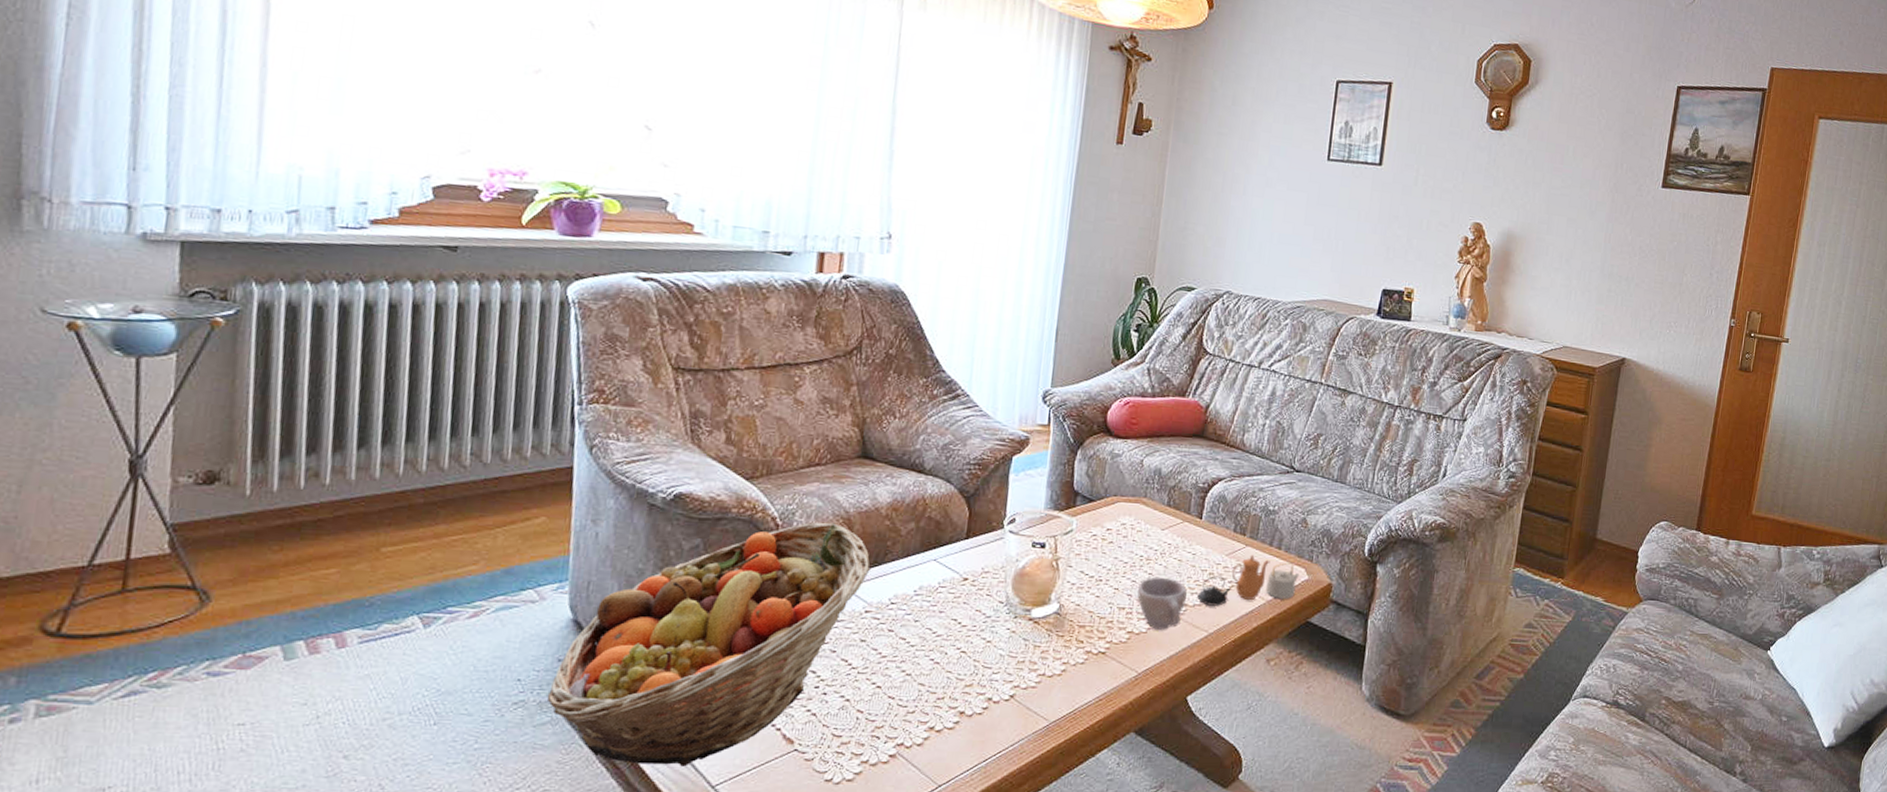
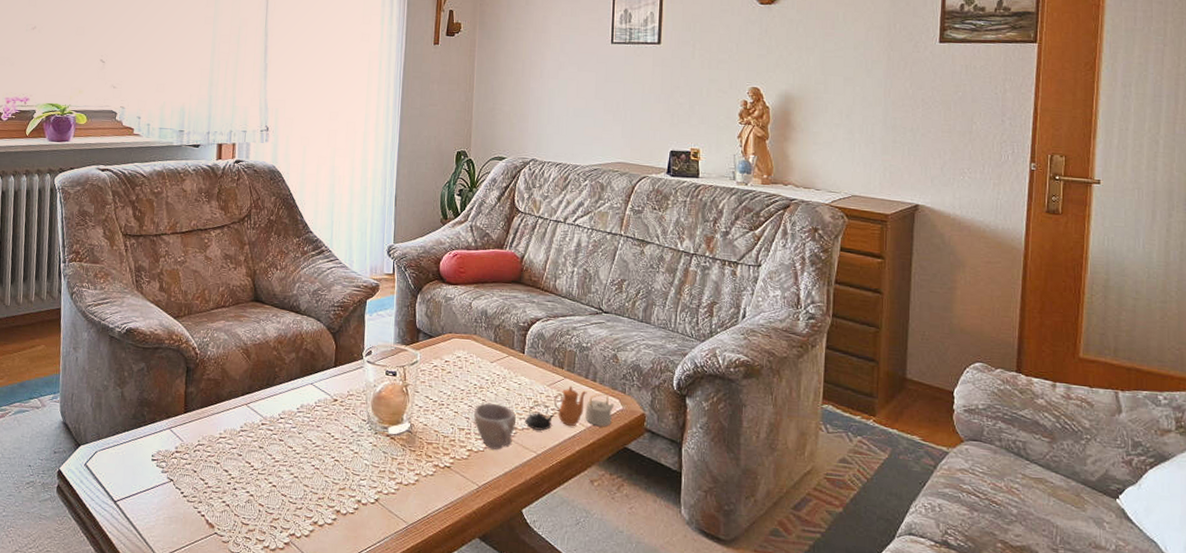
fruit basket: present [546,522,870,767] -> none [47,352,264,541]

